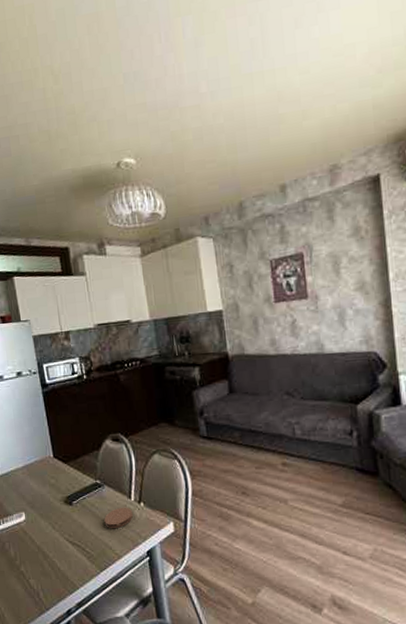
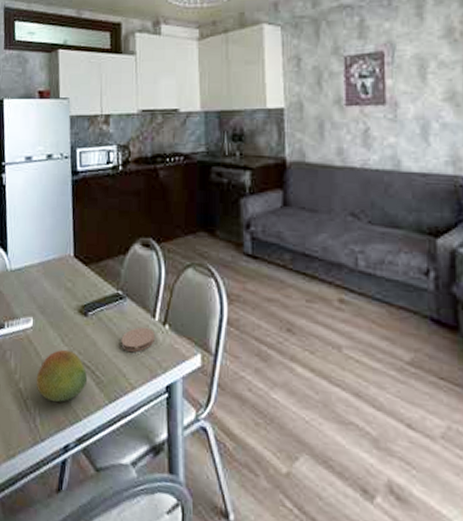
fruit: none [34,534,80,577] -> present [36,349,88,402]

